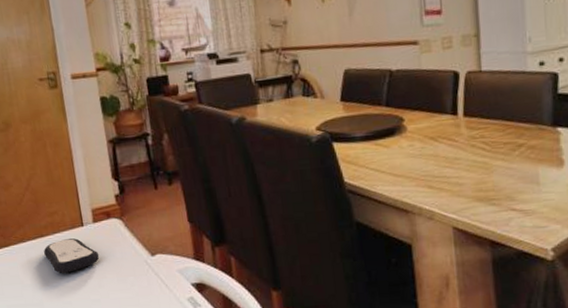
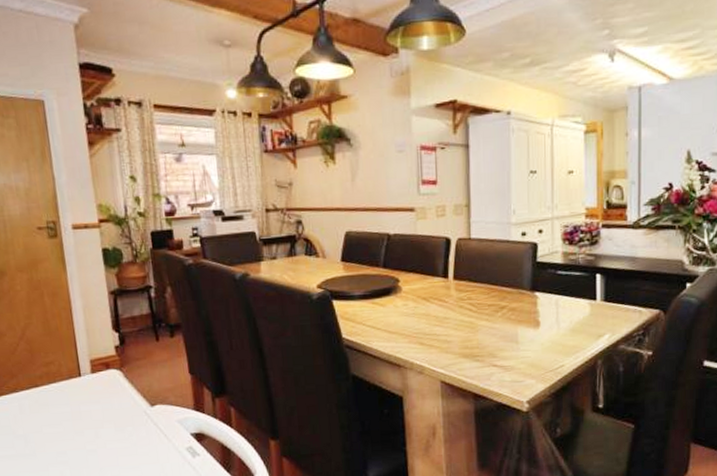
remote control: present [44,238,100,273] -> none [38,389,97,424]

